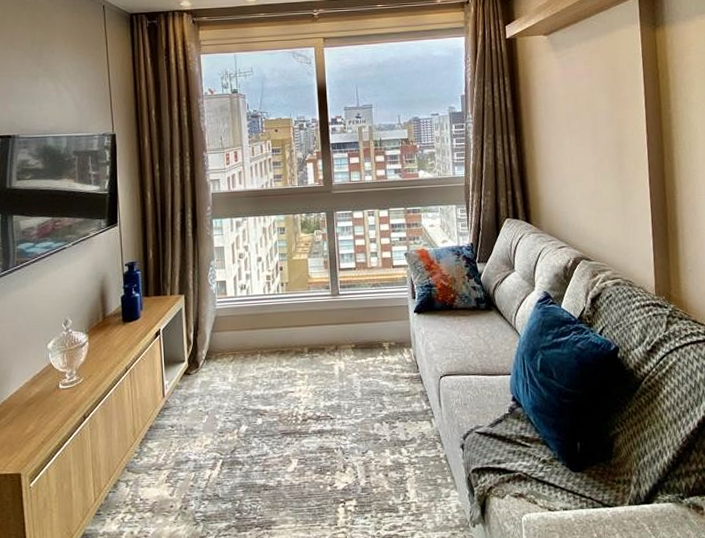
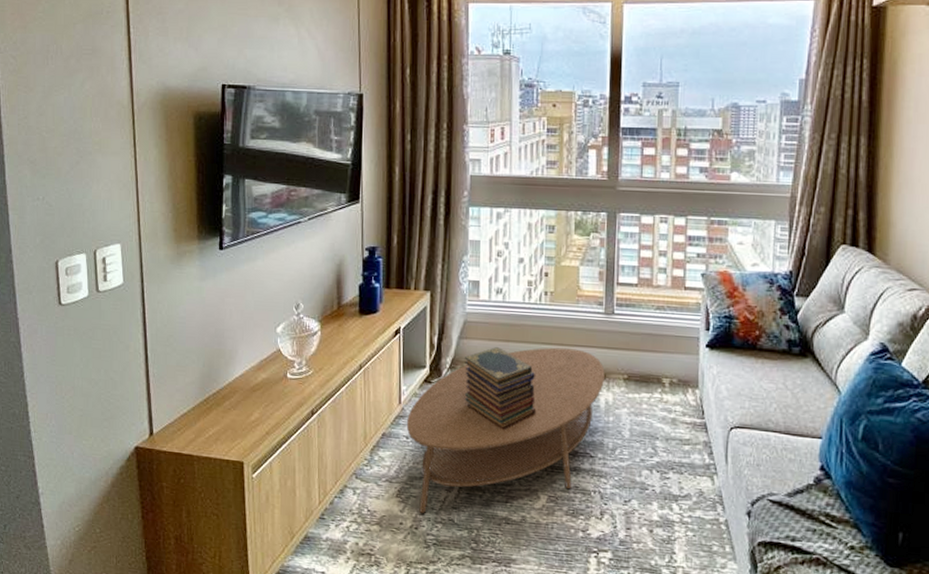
coffee table: none [170,328,337,495] -> present [406,347,605,514]
book stack: none [218,335,283,408] -> present [465,347,537,431]

